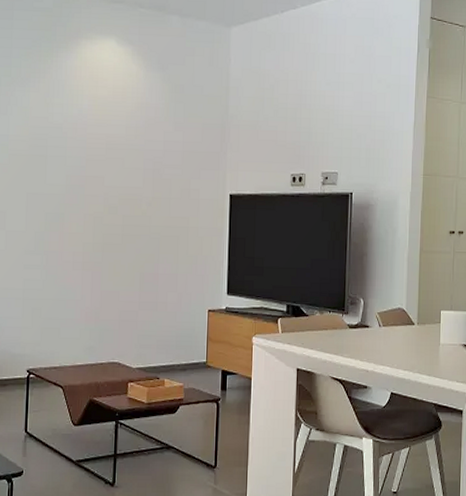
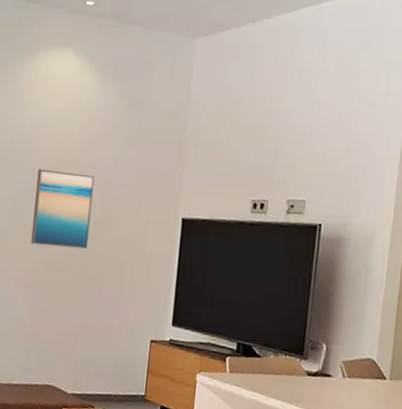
wall art: none [86,154,145,229] -> present [30,169,95,249]

